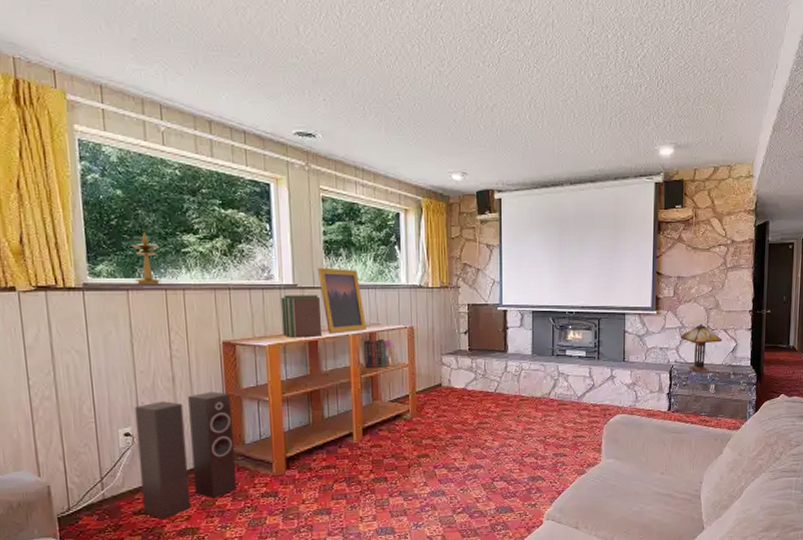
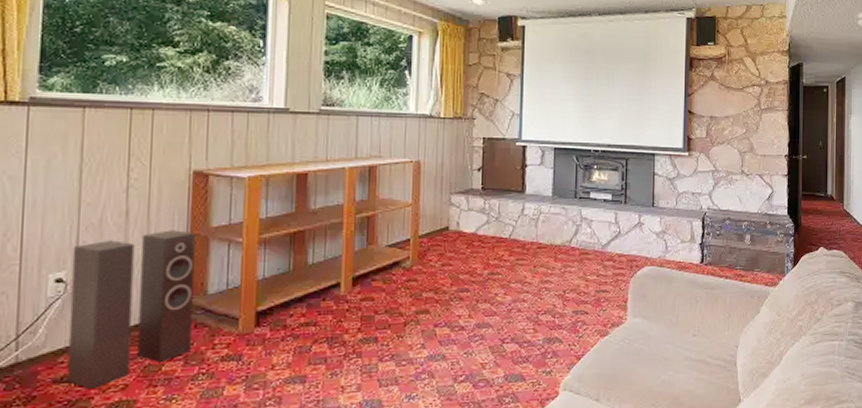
candlestick: present [131,232,163,285] -> none [93,42,131,103]
books: present [281,295,323,337] -> none [267,120,315,169]
picture frame: present [317,267,367,334] -> none [314,91,366,166]
books: present [362,338,400,369] -> none [358,172,402,207]
table lamp: present [680,323,723,372] -> none [713,167,758,220]

